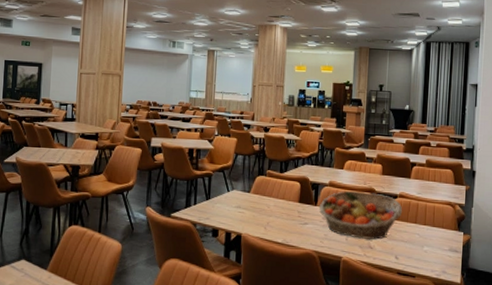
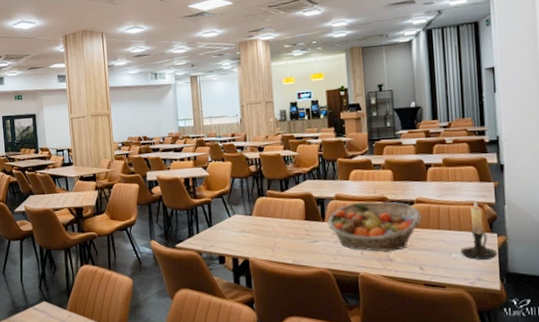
candle holder: none [432,201,461,255] -> present [461,200,497,260]

